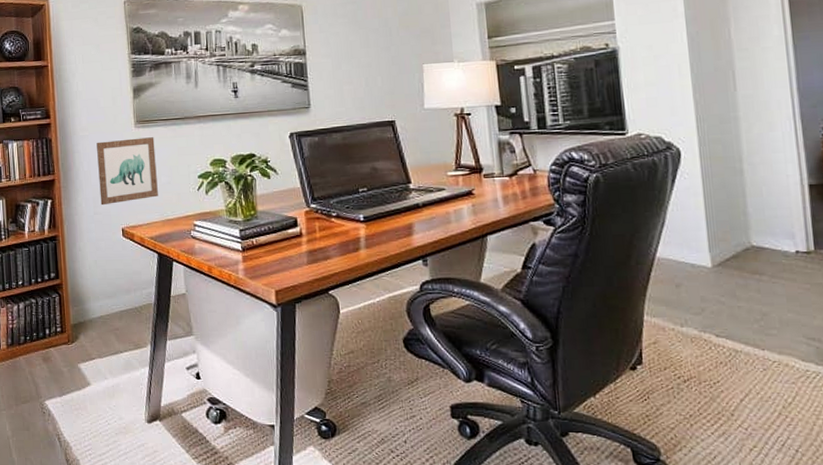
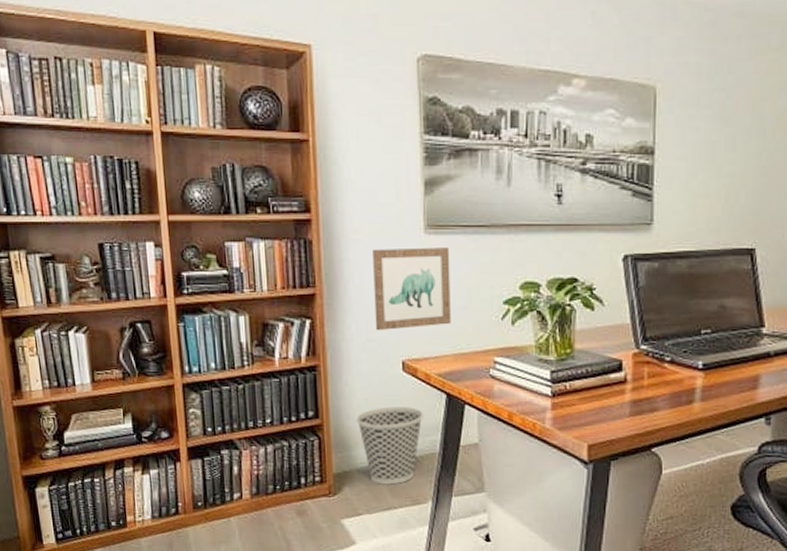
wastebasket: none [88,266,140,332] -> present [357,407,423,485]

